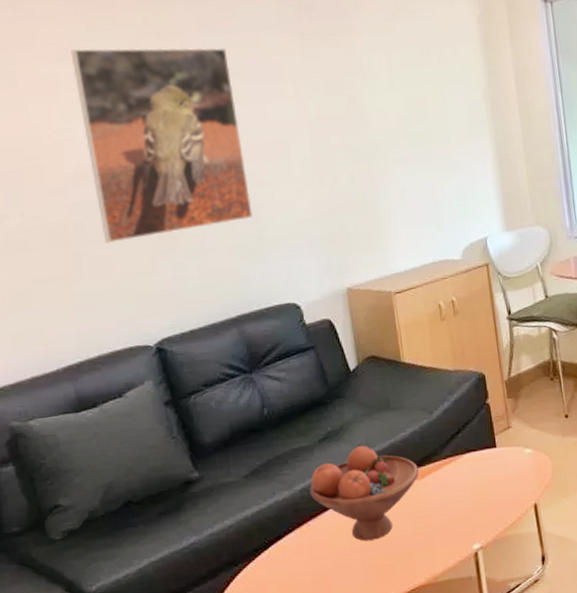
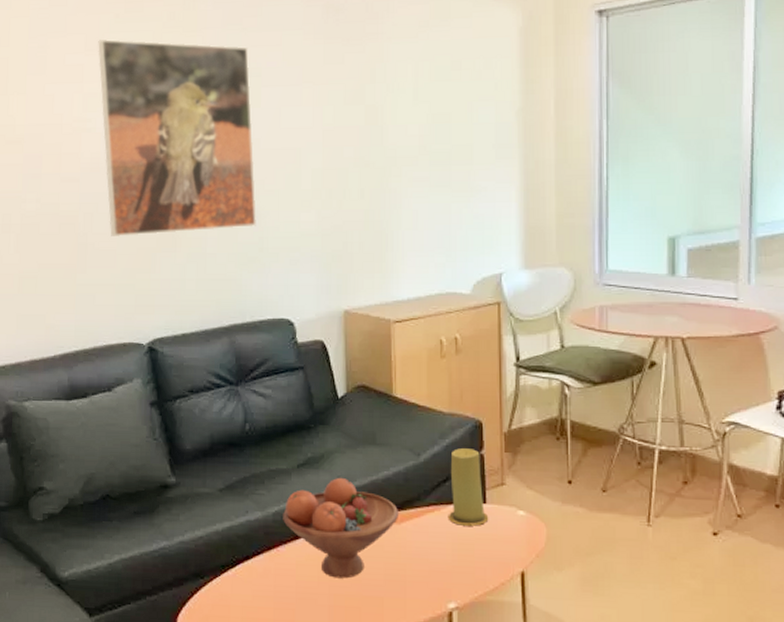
candle: none [460,400,501,472] -> present [447,448,489,526]

